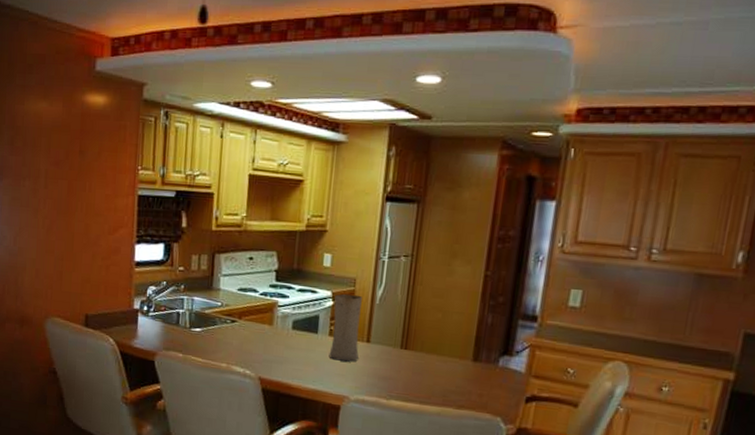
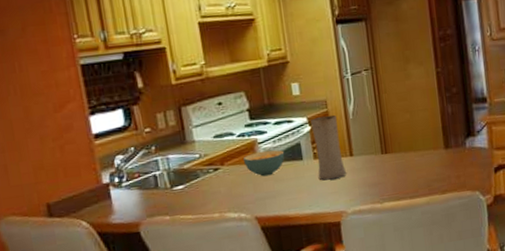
cereal bowl: none [260,314,302,341] -> present [242,150,285,177]

